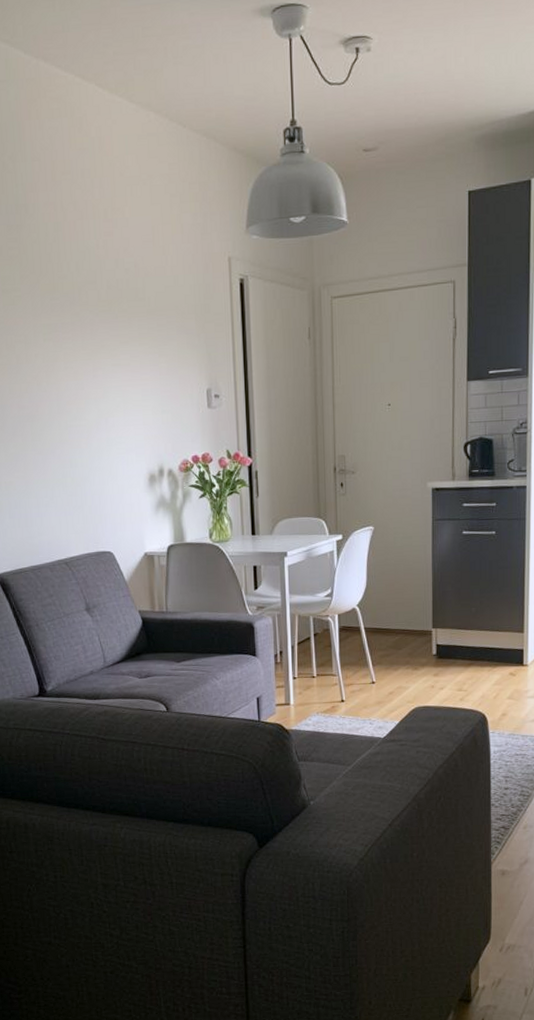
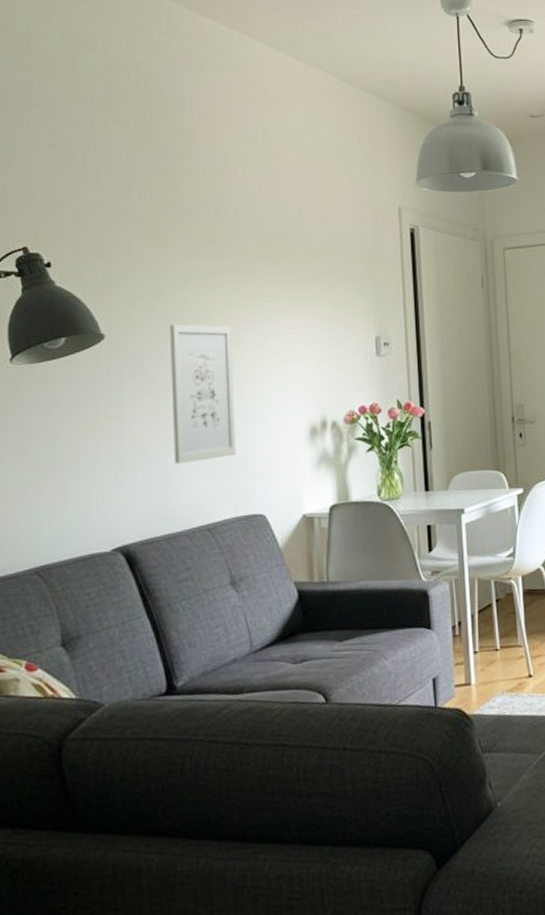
wall art: none [23,378,86,506] -> present [169,324,236,464]

